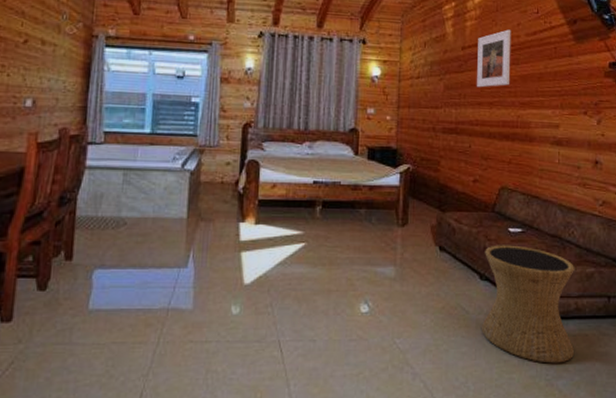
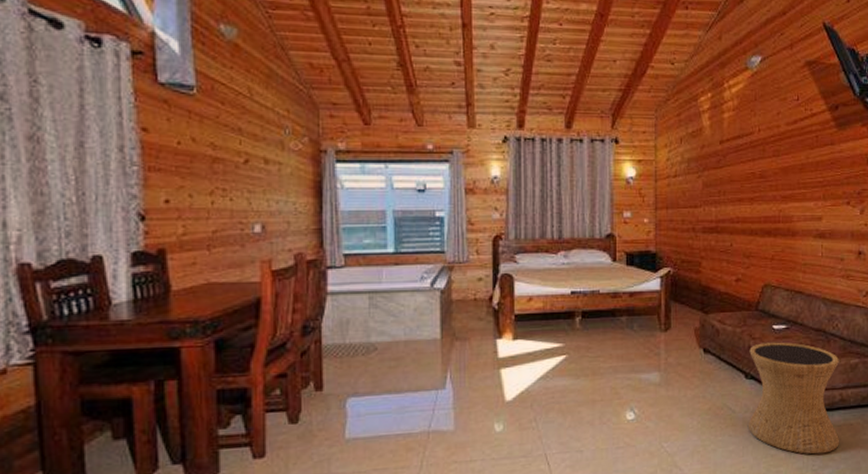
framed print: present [477,29,511,88] -> none [736,119,771,183]

